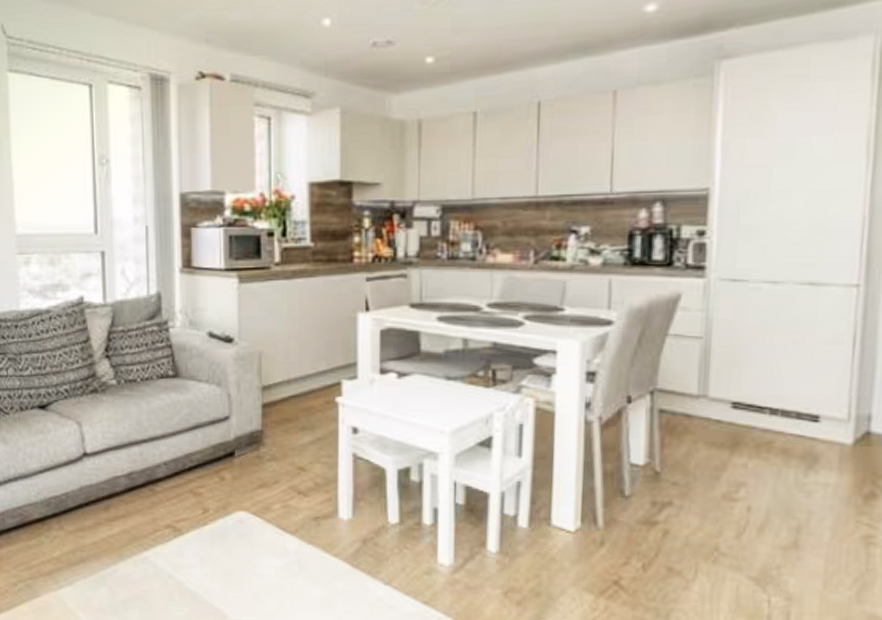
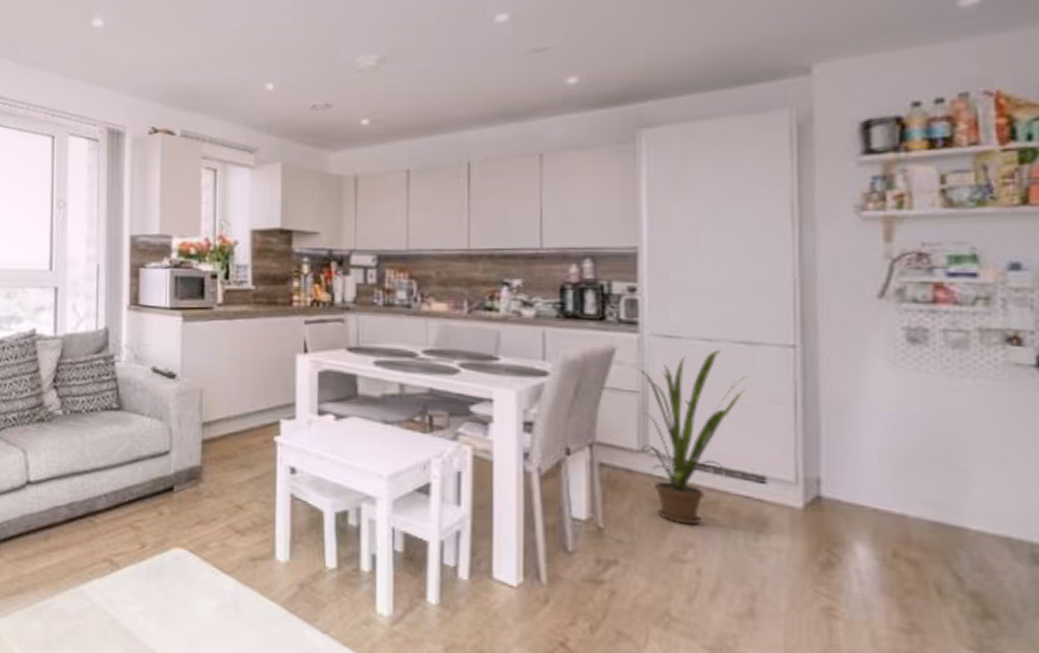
house plant: none [696,292,810,465] -> present [632,350,748,525]

